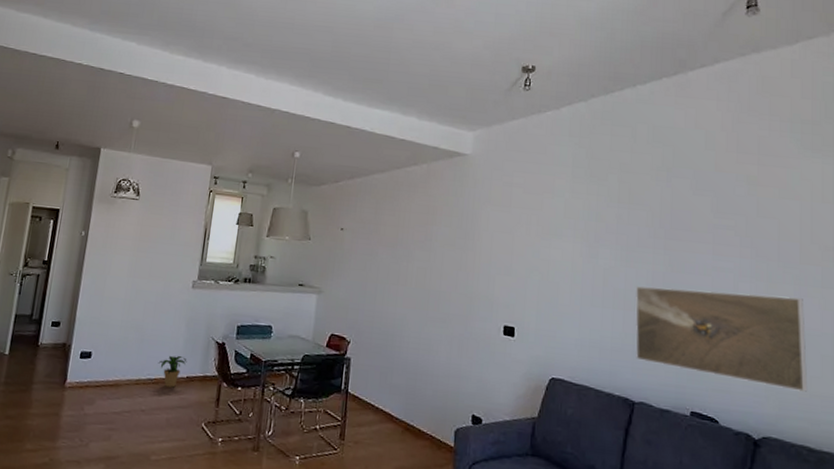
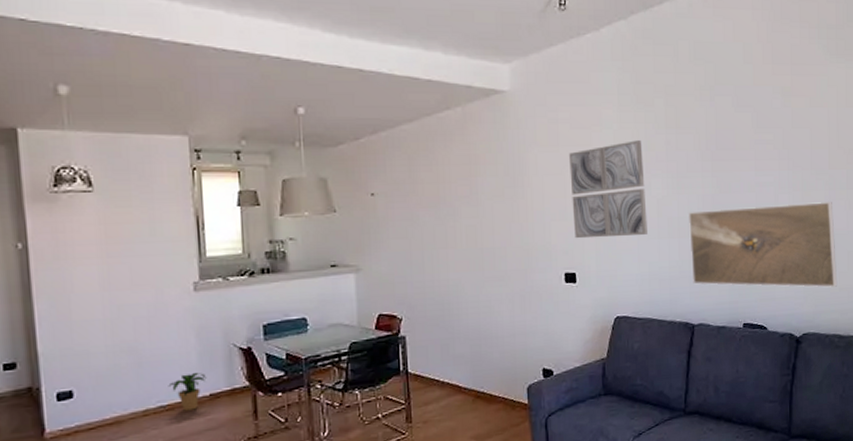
wall art: none [517,210,593,301] -> present [569,140,647,239]

